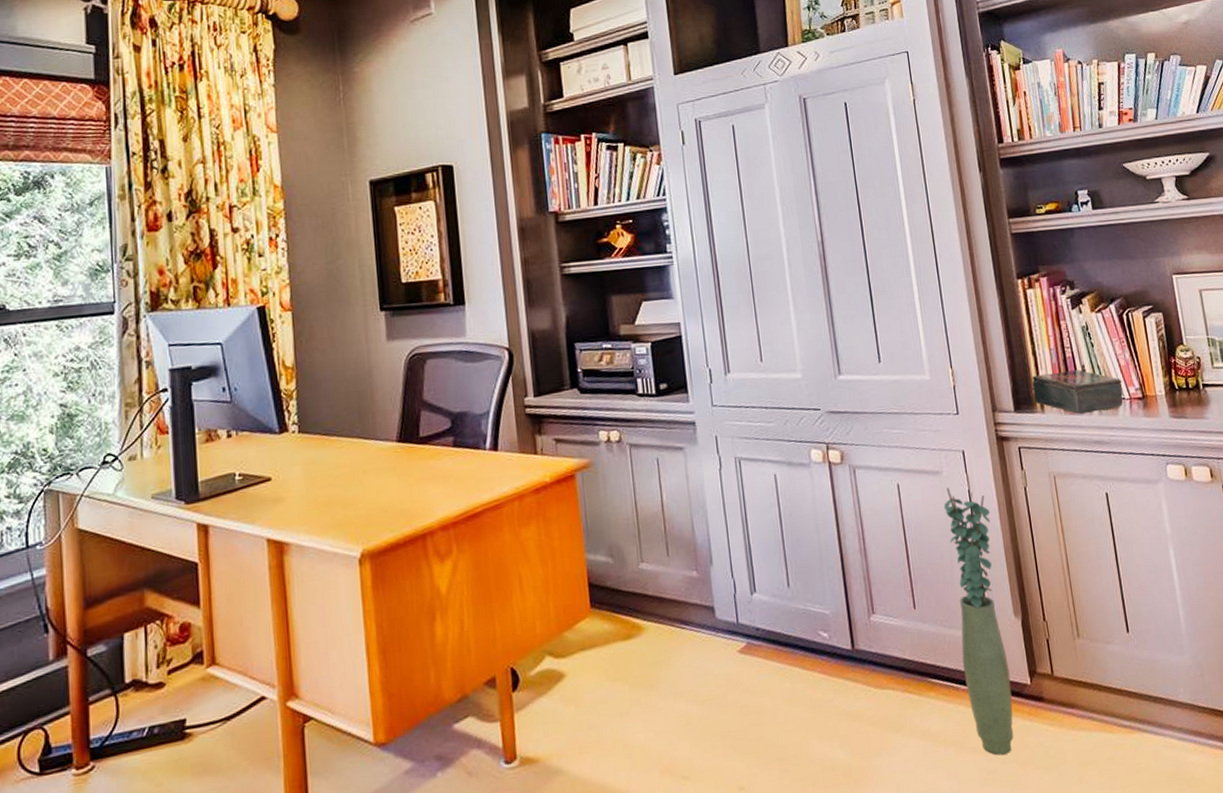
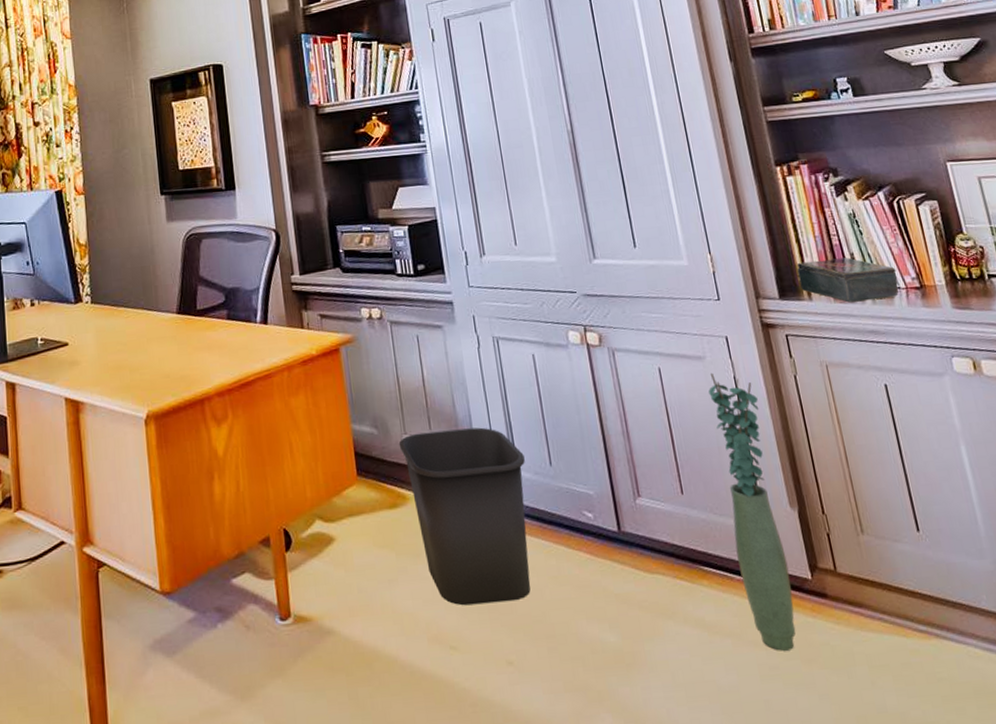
waste bin: none [635,551,764,734] -> present [398,427,531,606]

